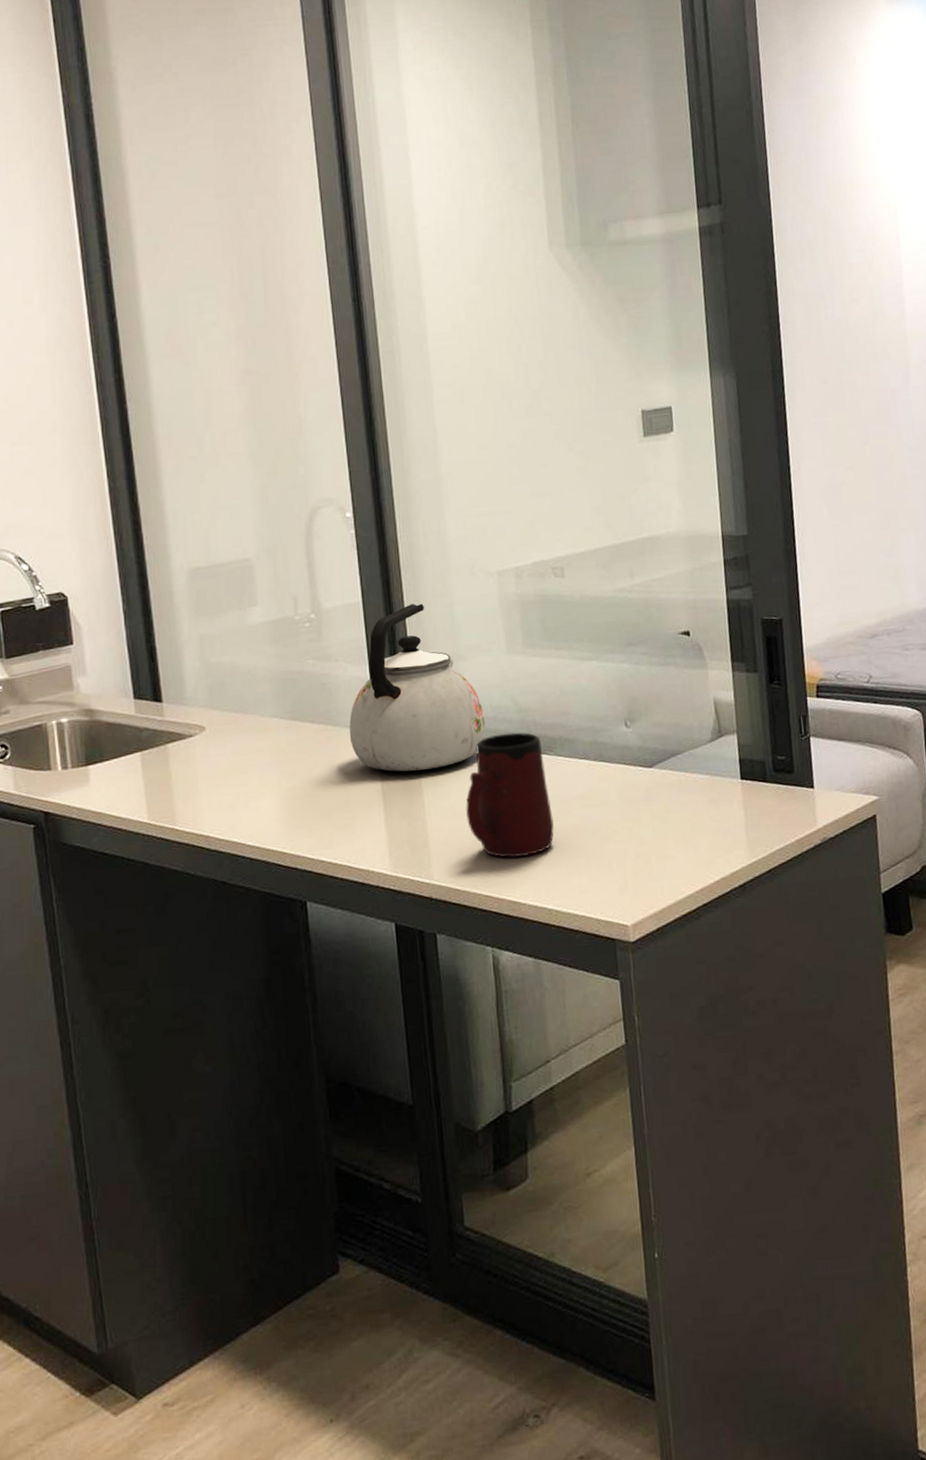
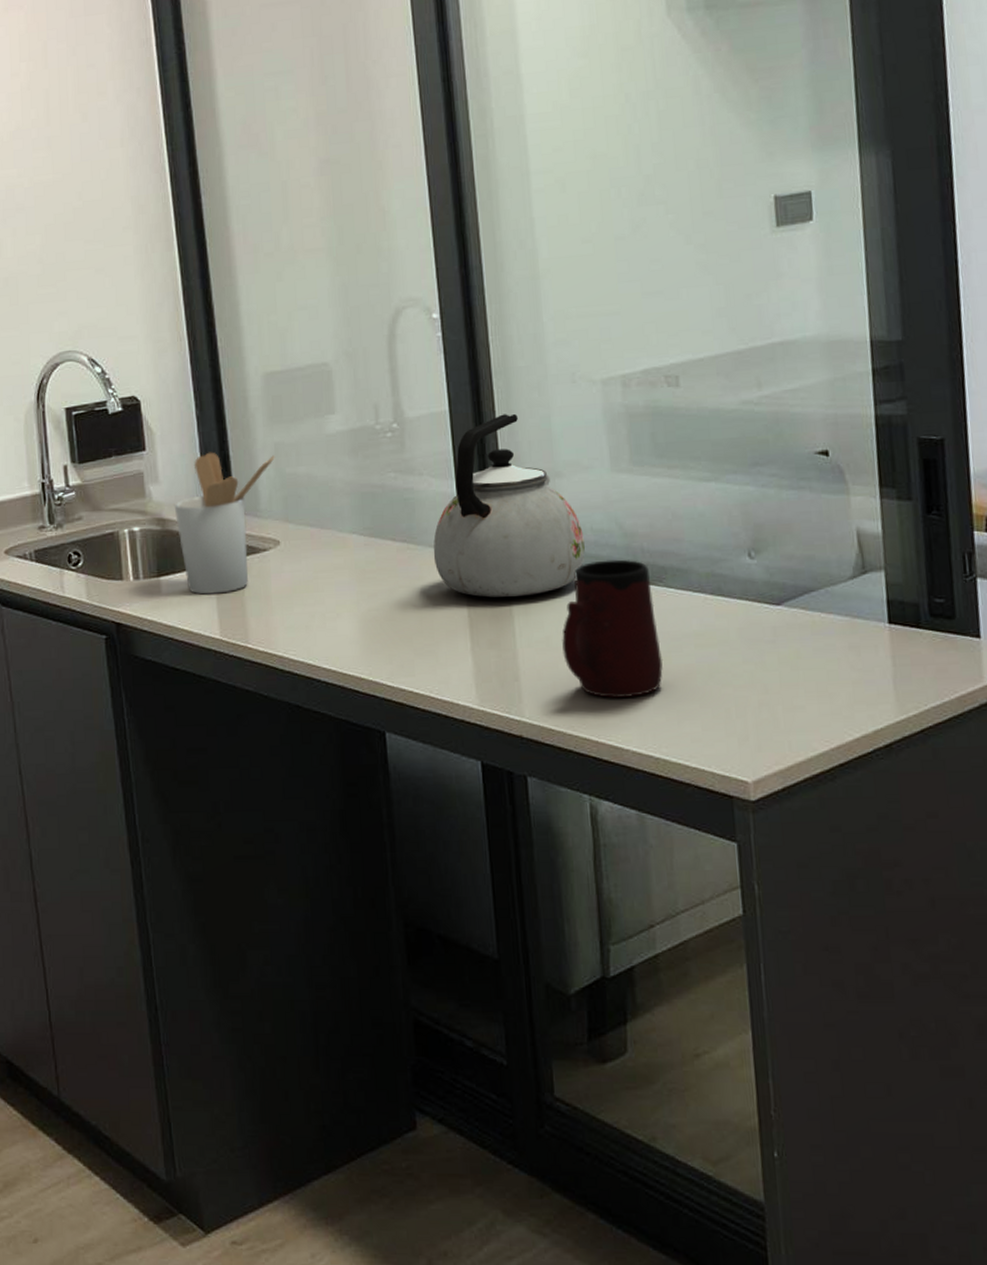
utensil holder: none [101,644,200,781] -> present [174,452,275,595]

